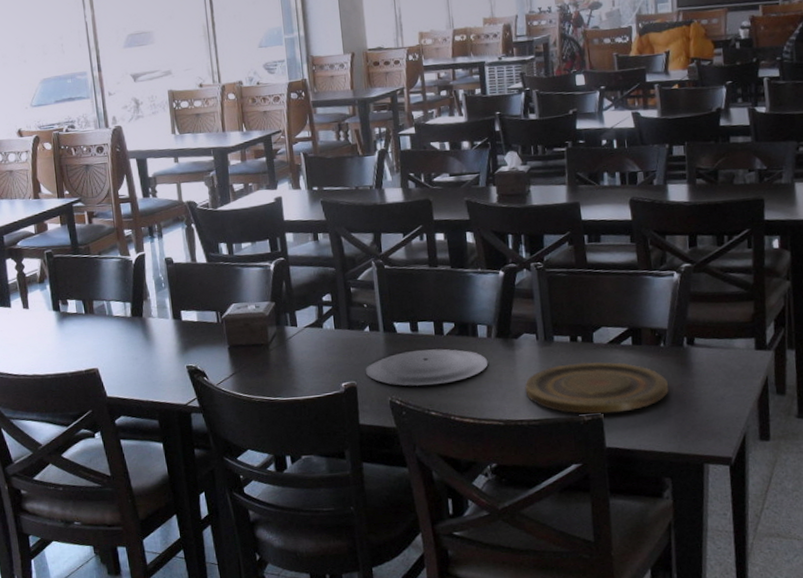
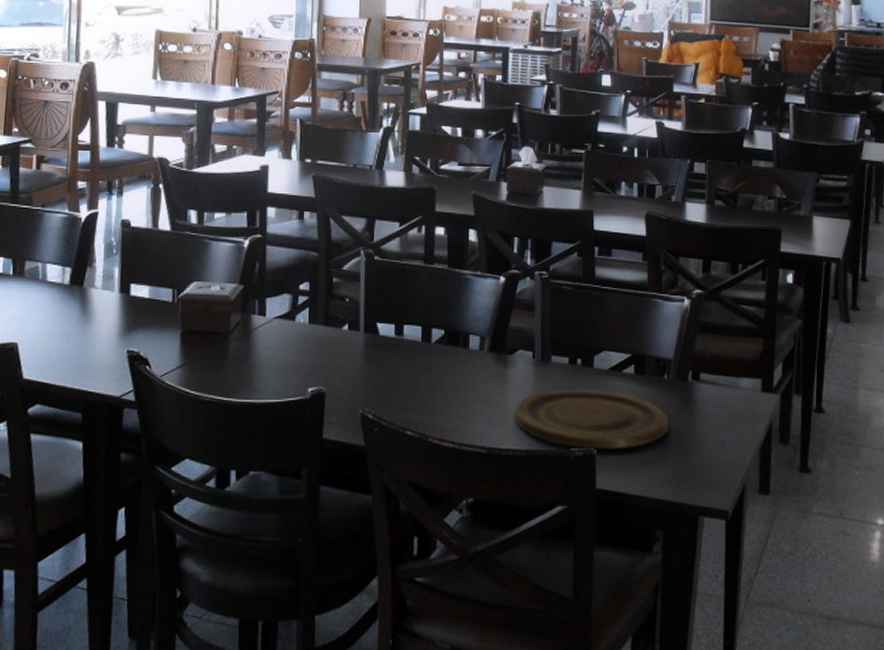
plate: present [365,348,488,386] -> none [337,357,477,400]

